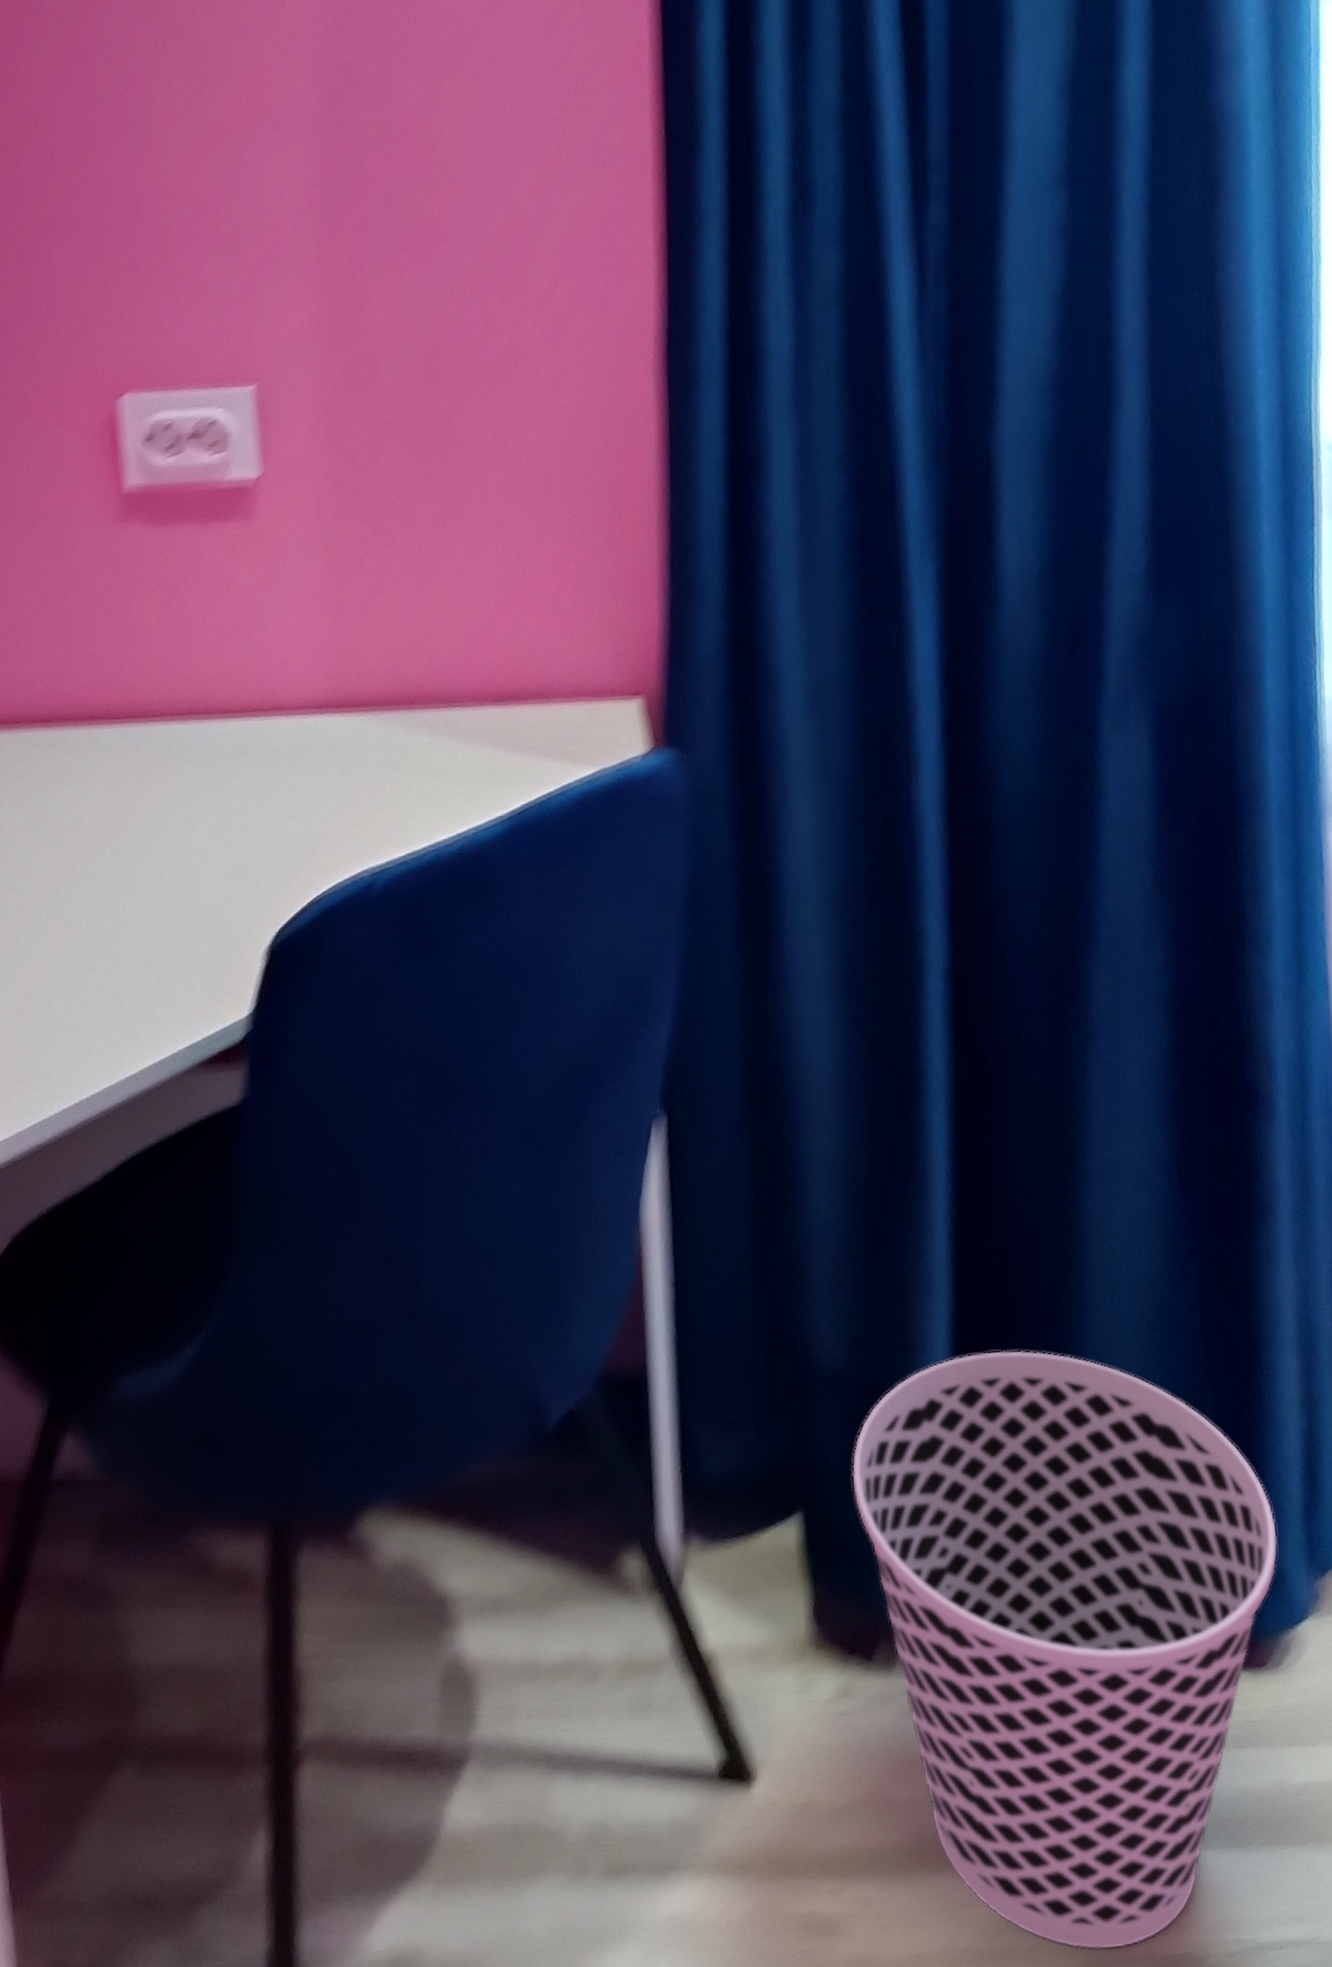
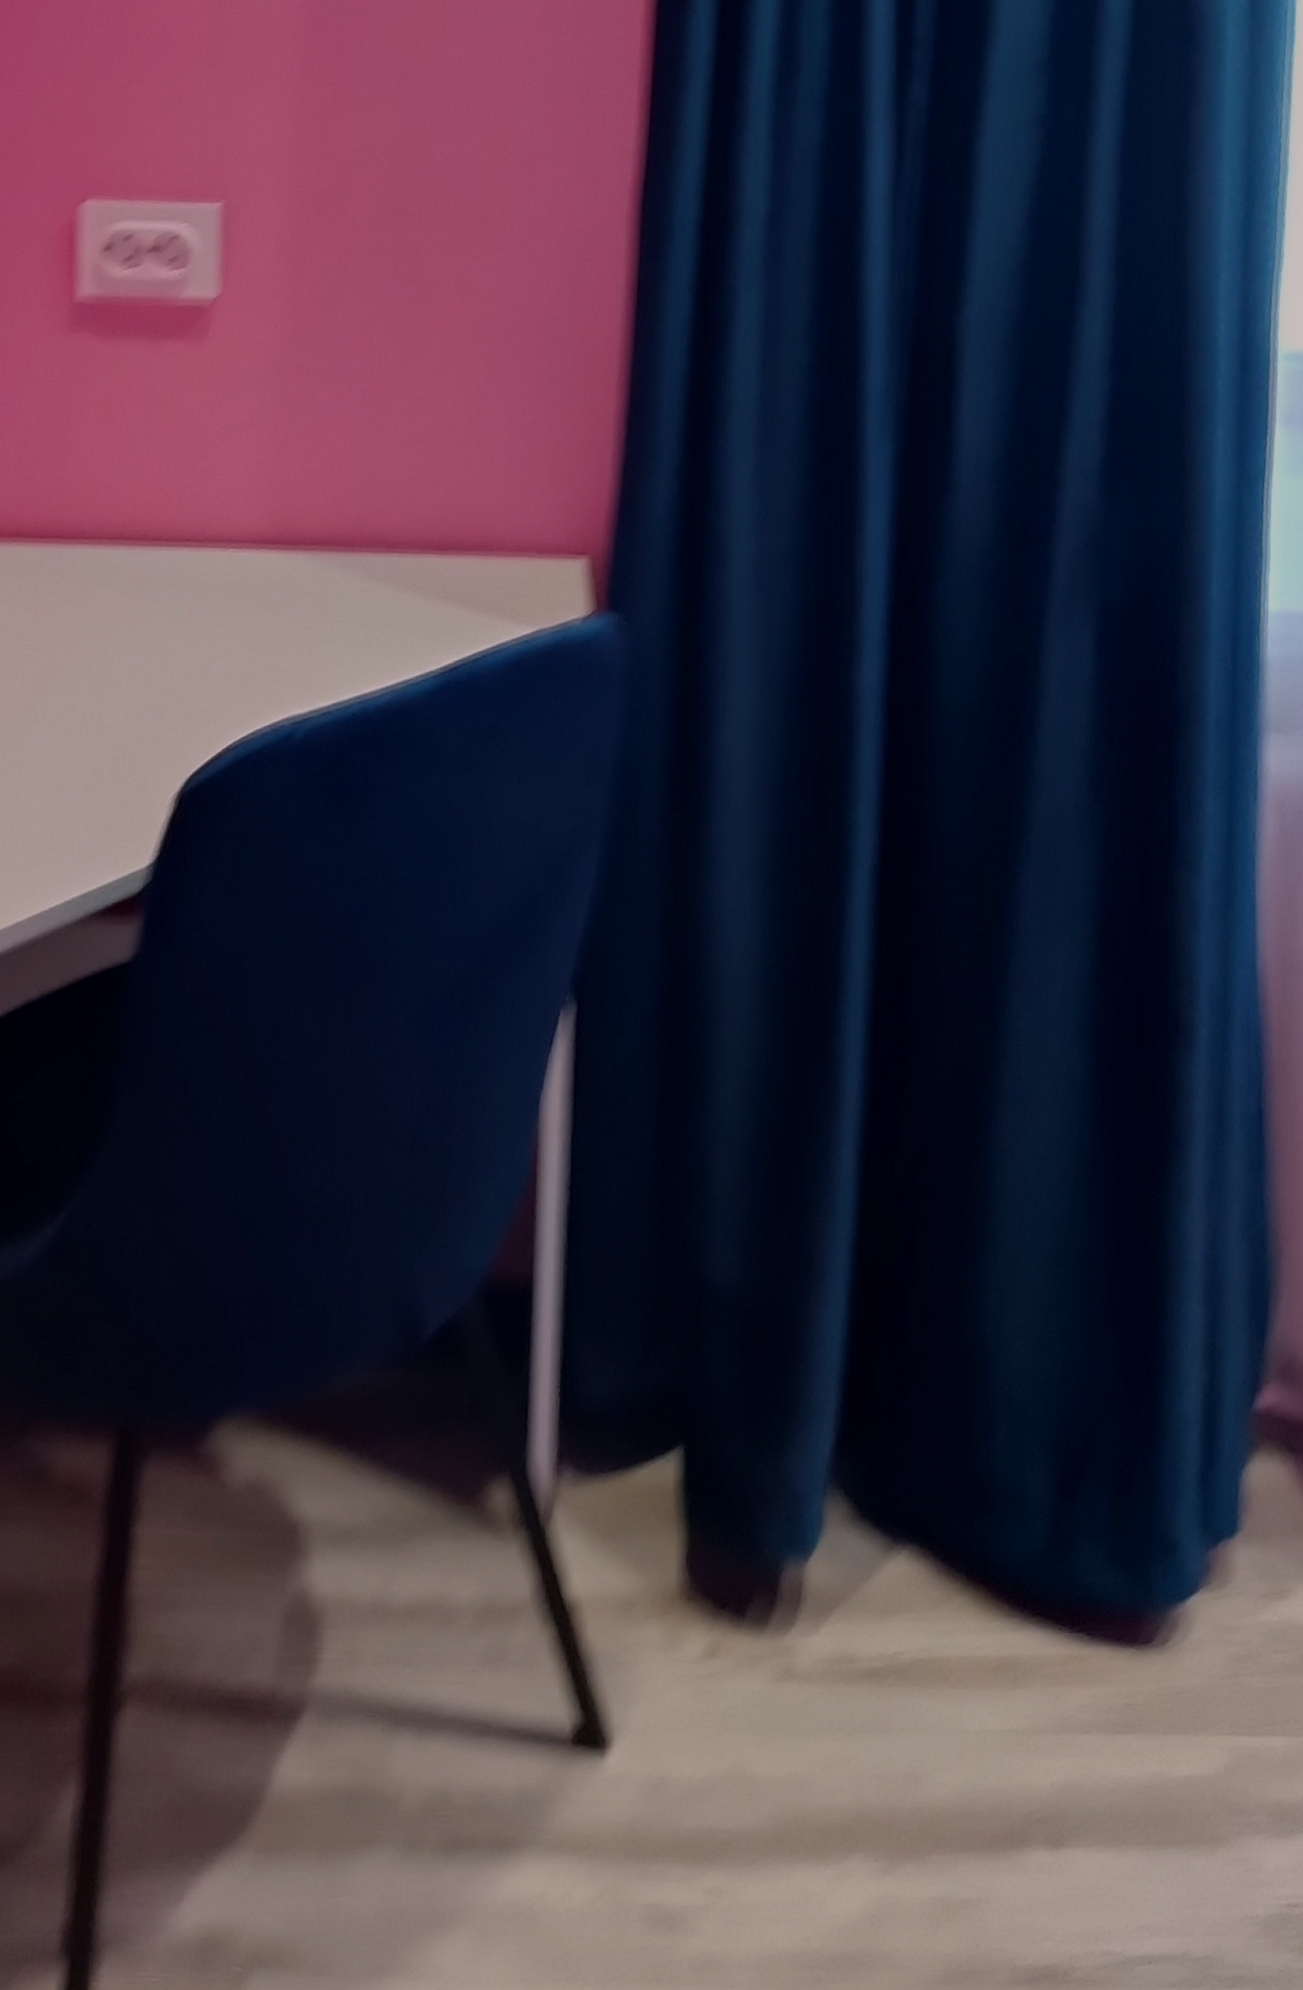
wastebasket: present [852,1350,1277,1950] -> none [738,1280,1172,1958]

